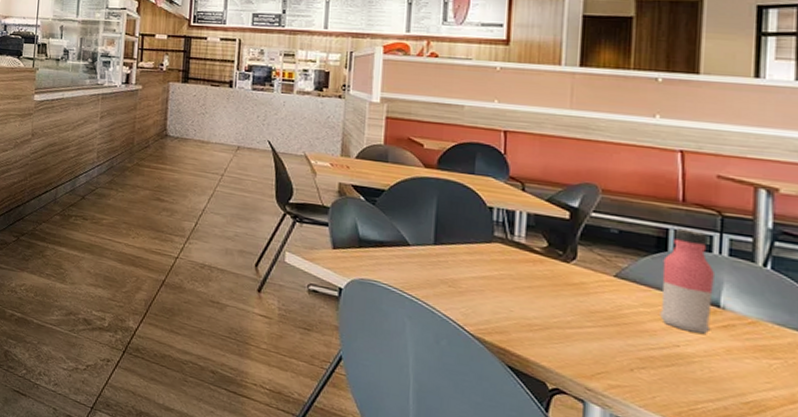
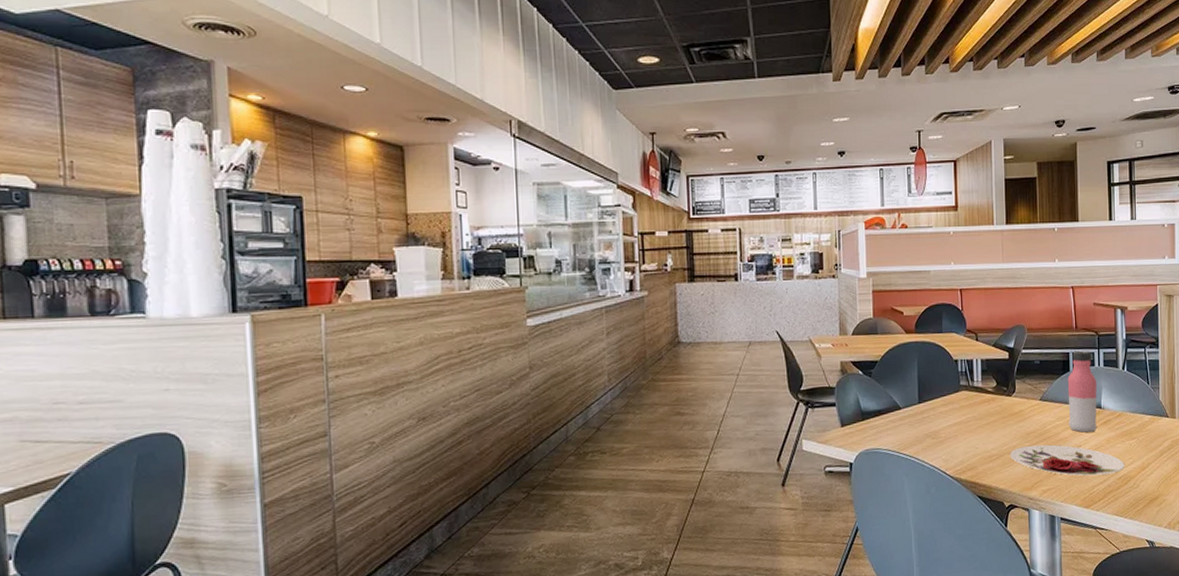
plate: none [560,324,758,395] -> present [1009,444,1125,476]

